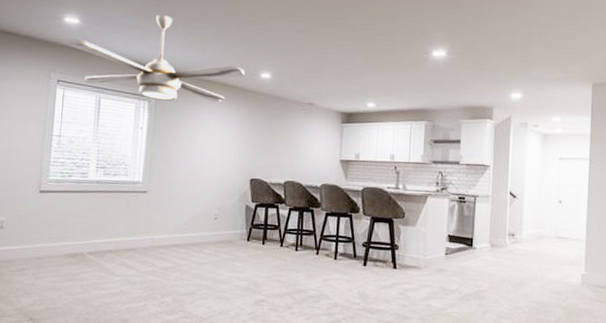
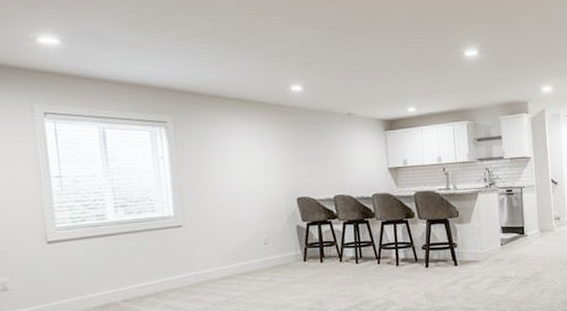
ceiling fan: present [66,15,245,102] -> none [45,29,273,125]

